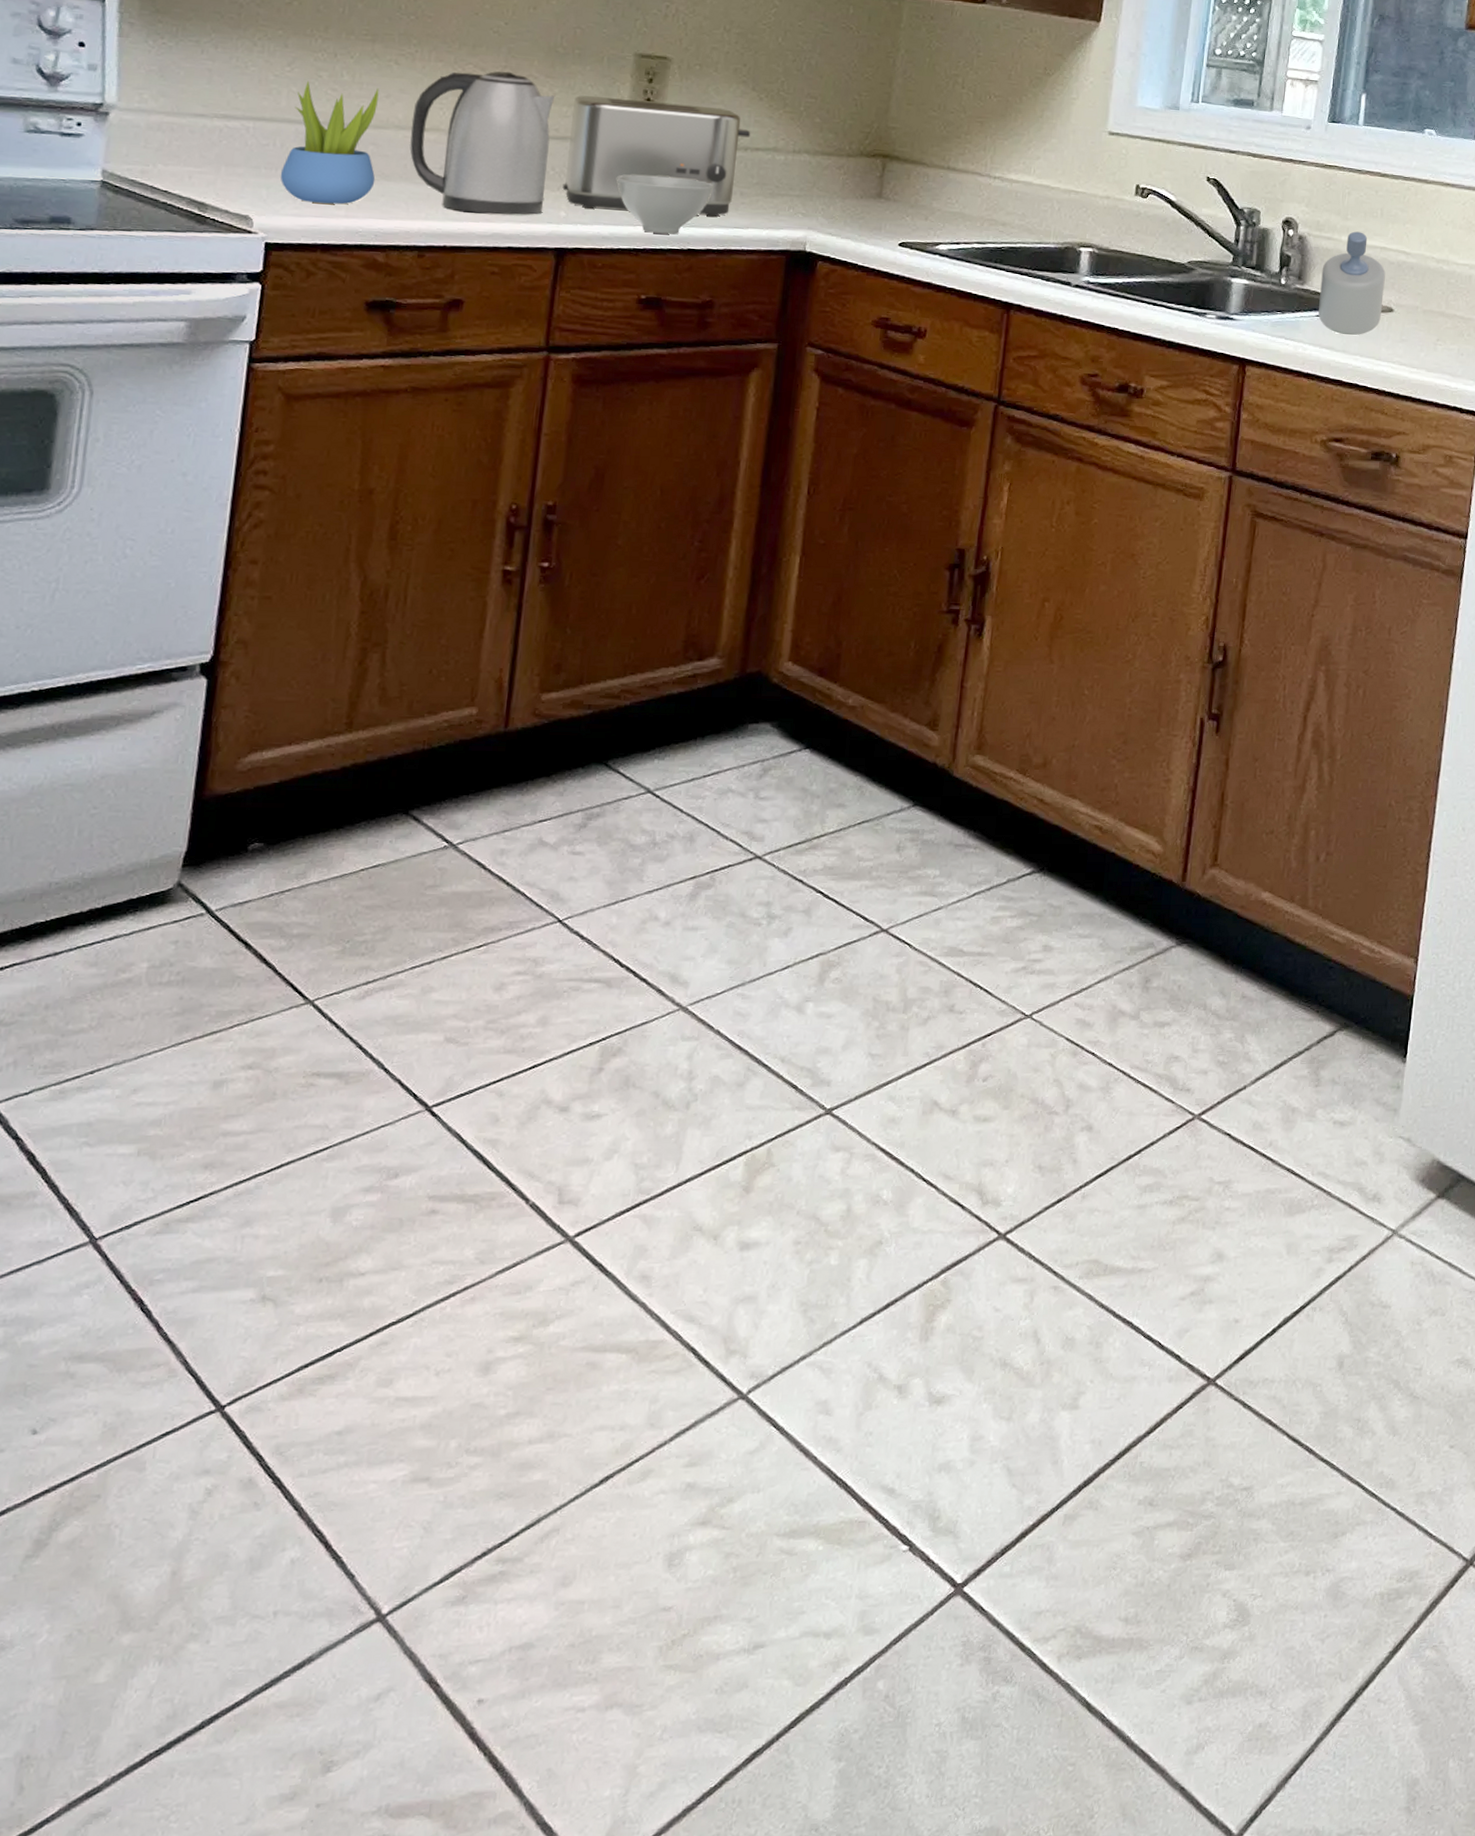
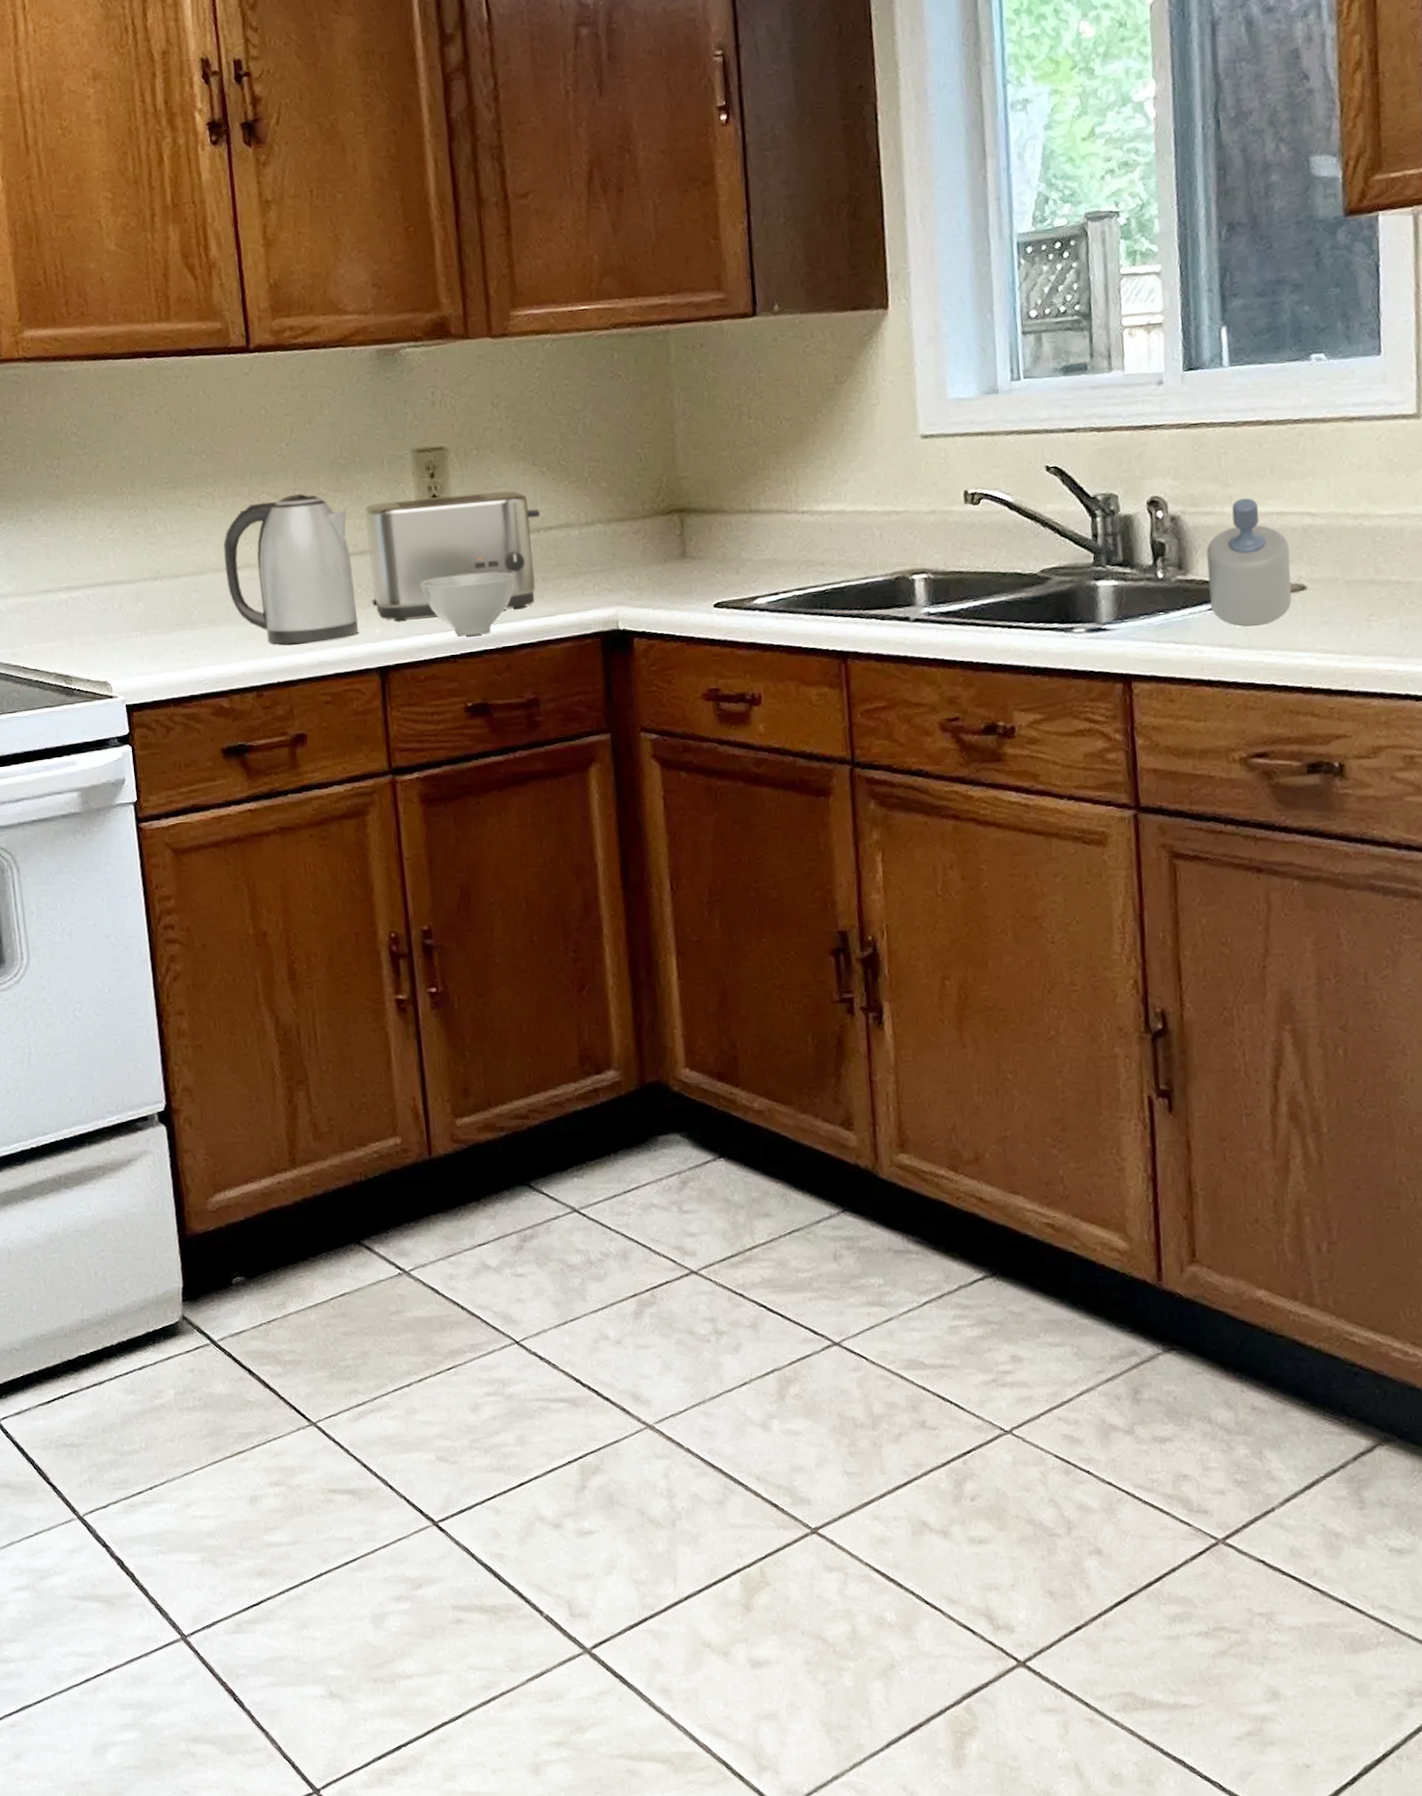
succulent plant: present [280,80,379,204] -> none [121,534,206,659]

